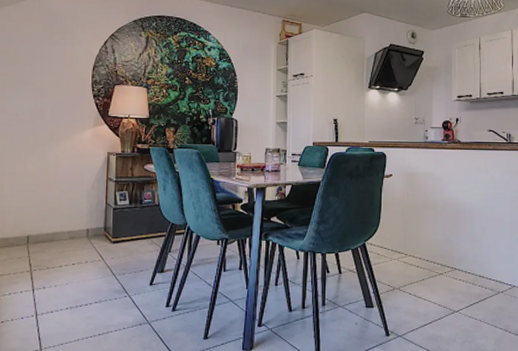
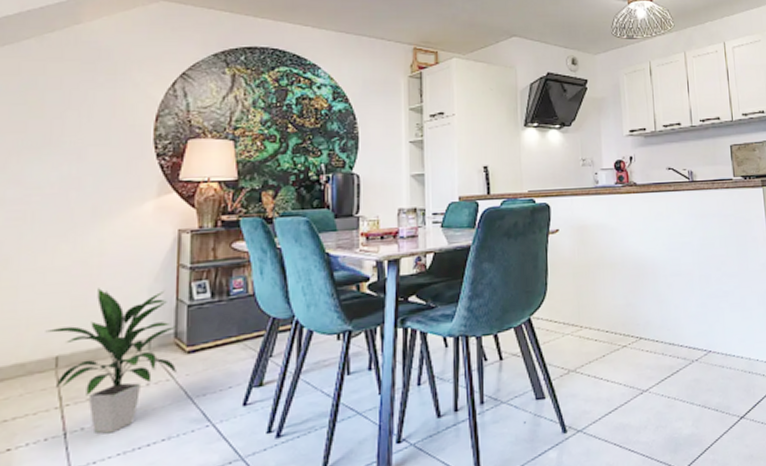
indoor plant: none [21,190,106,293] -> present [45,288,177,434]

